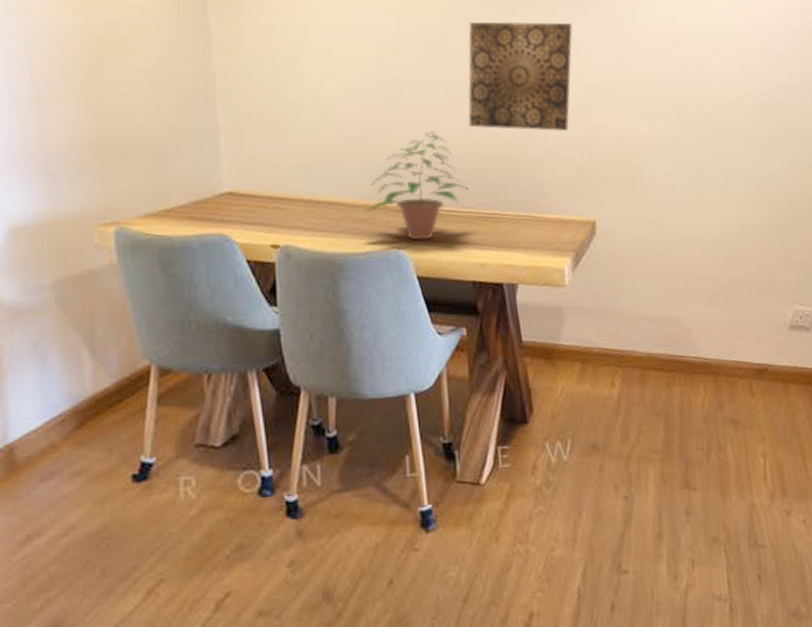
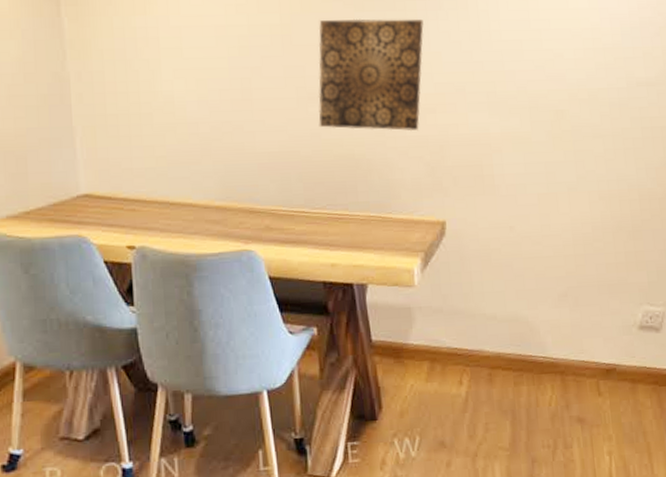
potted plant: present [363,131,469,241] -> none [216,132,320,242]

